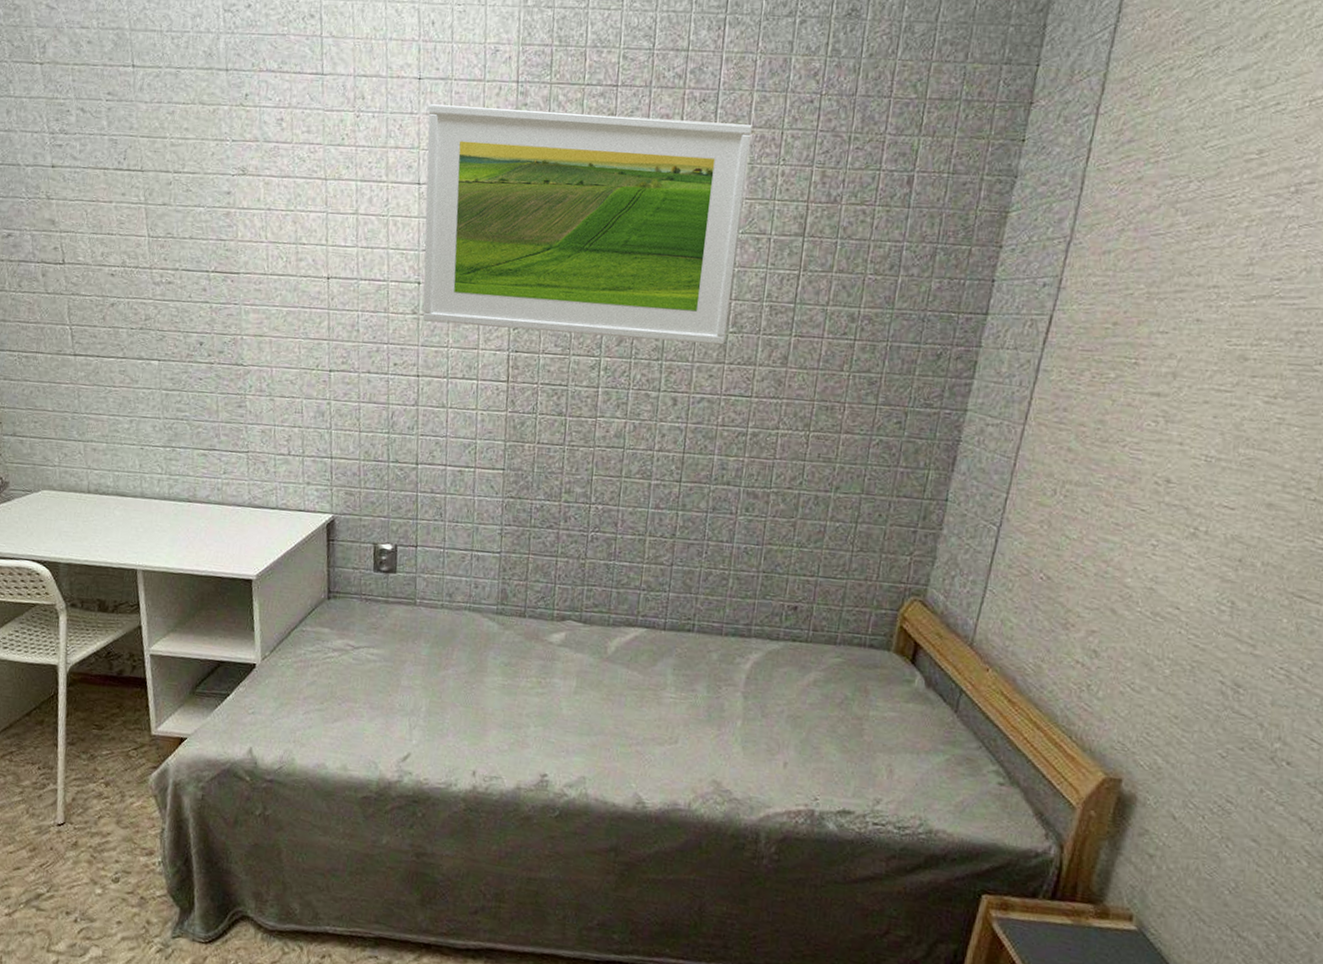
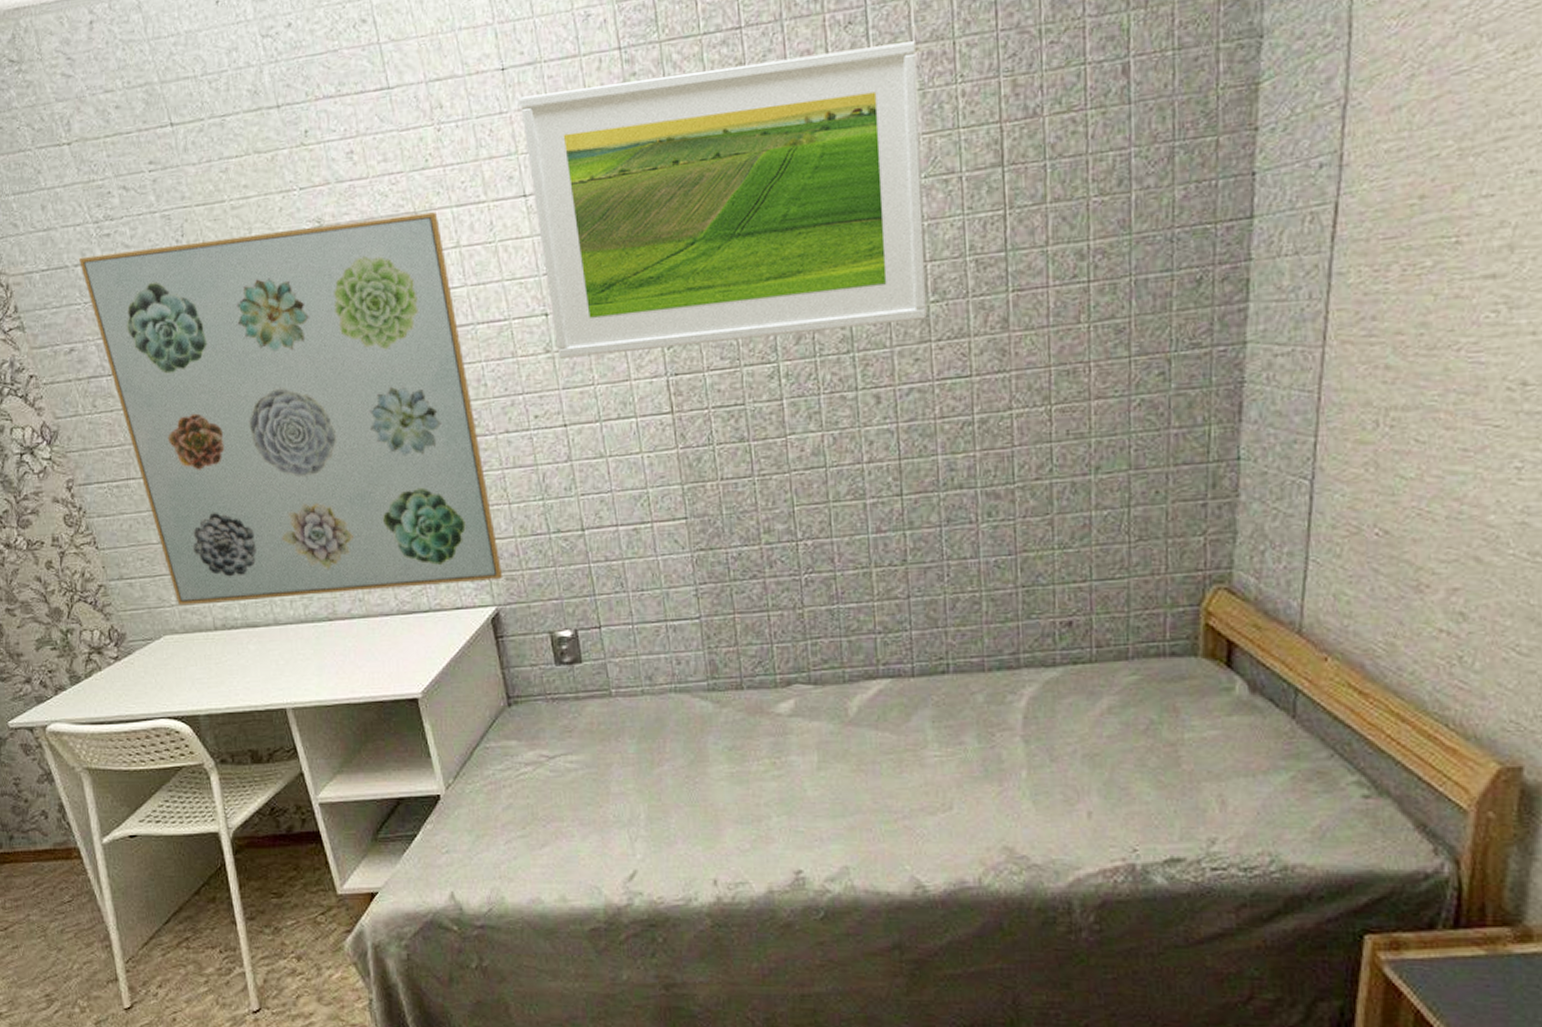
wall art: none [30,159,344,493] -> present [78,212,503,606]

